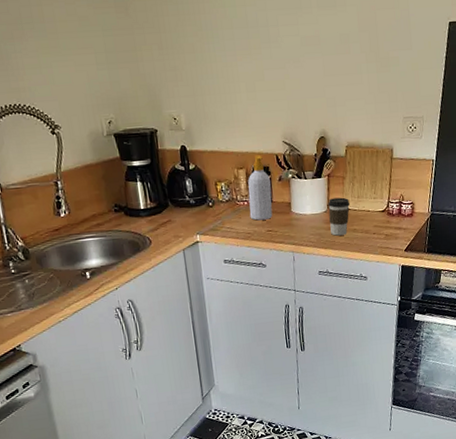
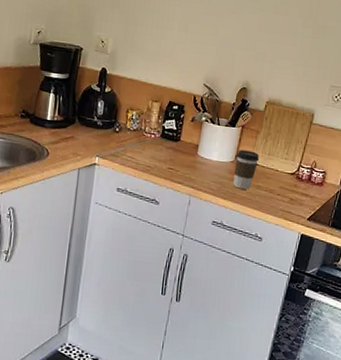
soap bottle: present [248,154,273,221] -> none [154,91,184,157]

